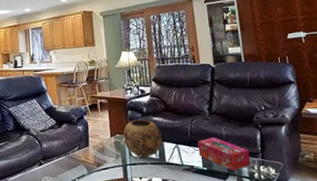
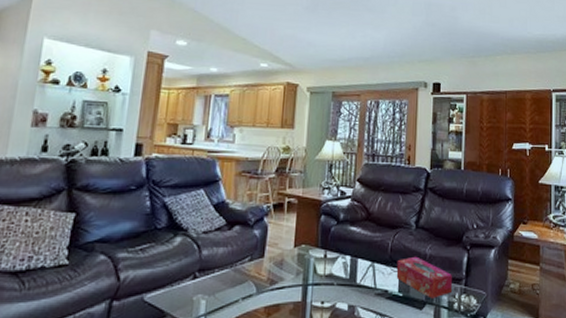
decorative bowl: present [123,119,162,157] -> none [309,227,357,275]

